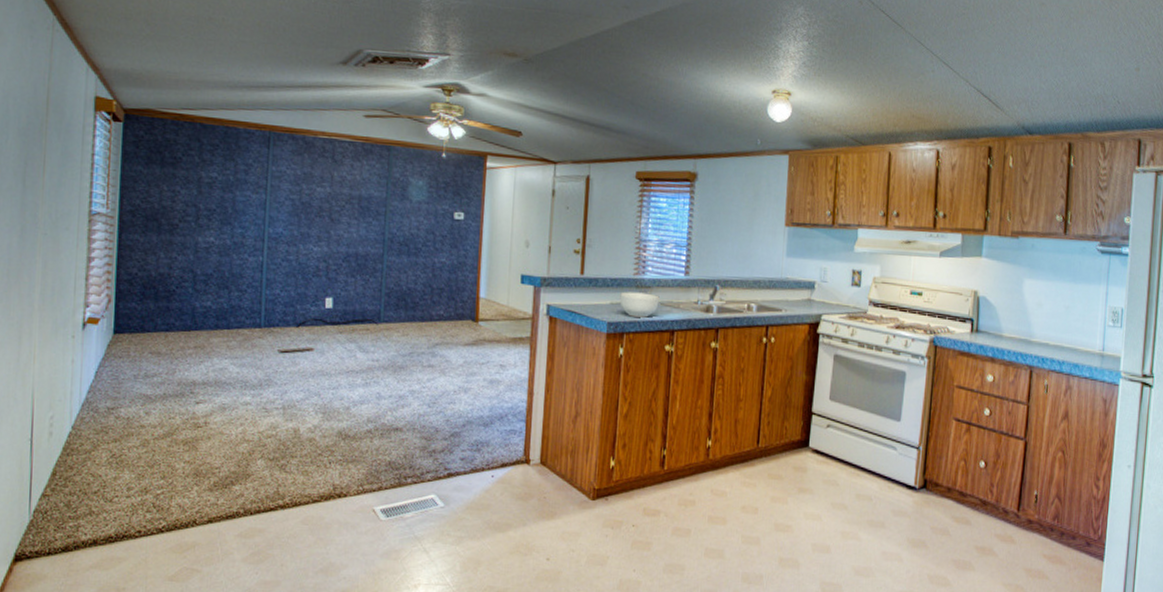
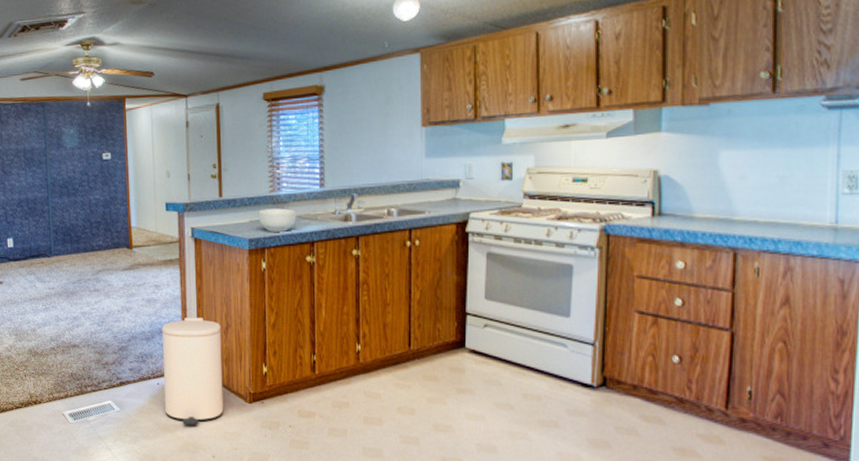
pedal bin: none [497,403,570,524] -> present [161,318,224,425]

